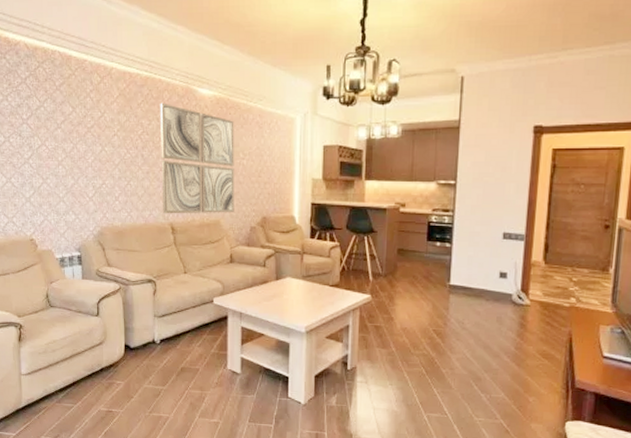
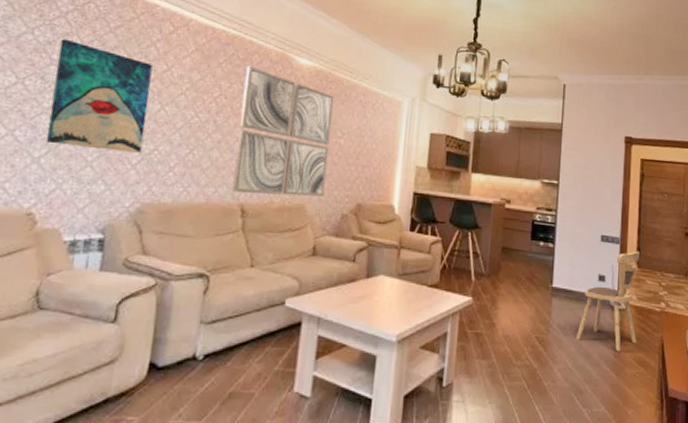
wall art: none [26,101,94,188] -> present [45,38,153,153]
chair: none [474,247,549,345] -> present [575,251,641,352]

